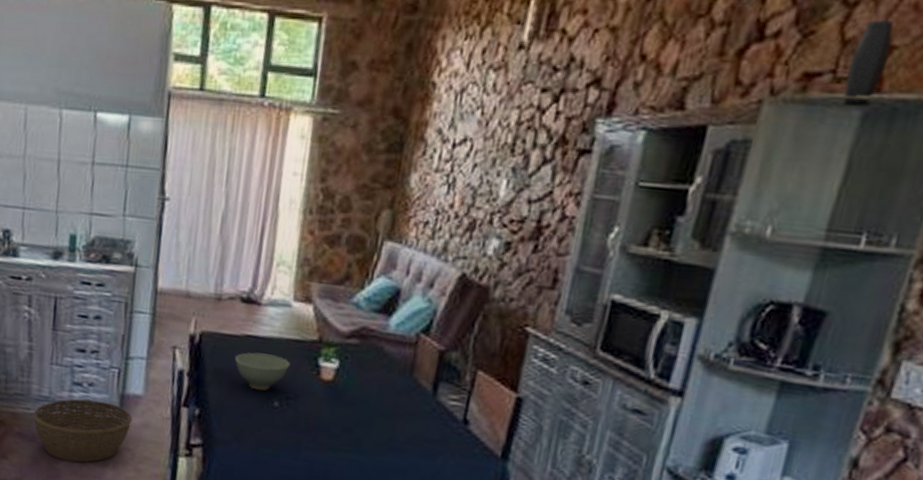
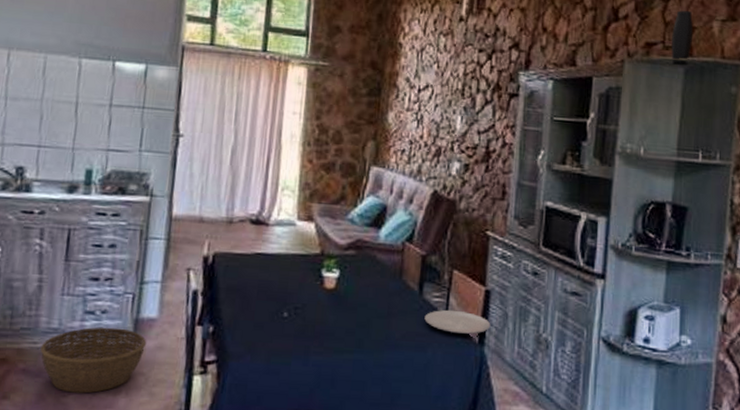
bowl: present [234,352,290,391] -> none [246,268,297,303]
plate: none [436,415,519,447] -> present [424,309,491,334]

